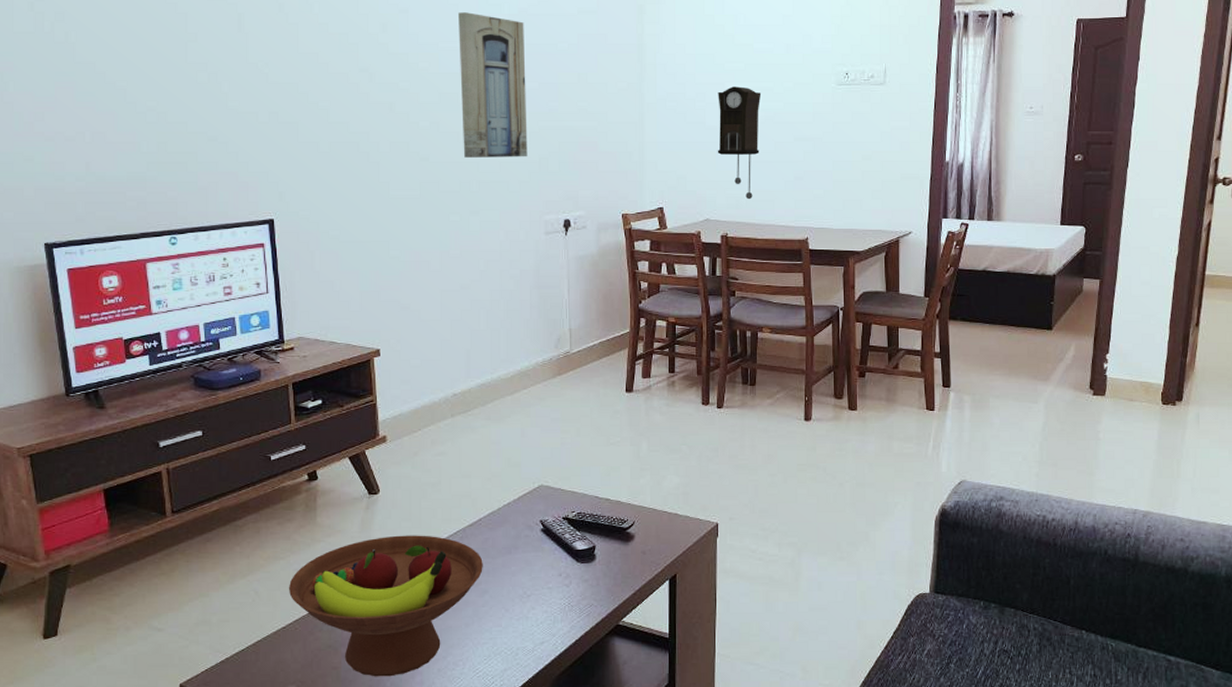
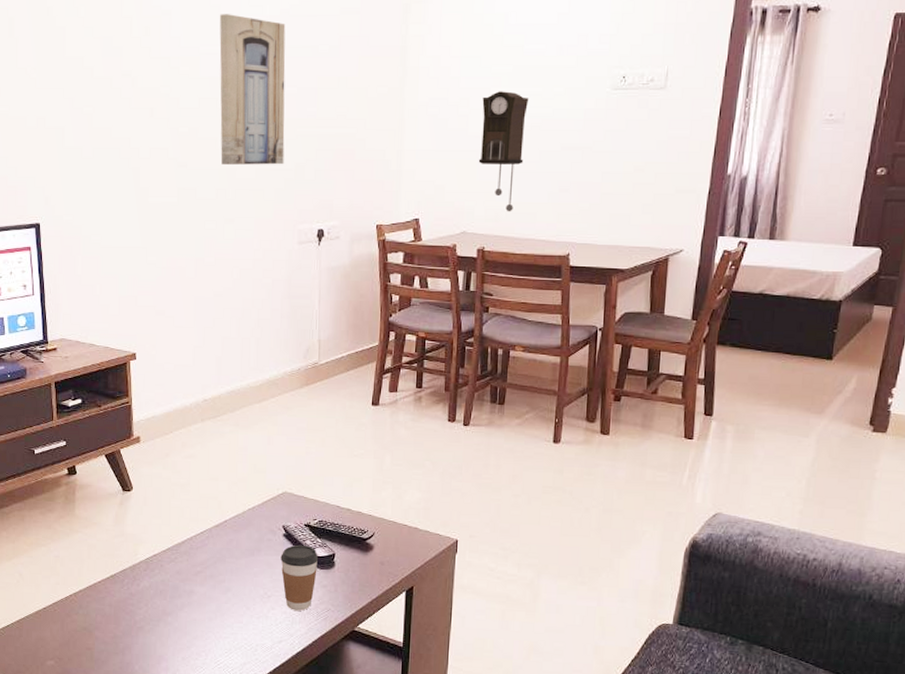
fruit bowl: present [288,535,483,677] -> none [48,531,227,661]
coffee cup: none [539,539,579,609] -> present [280,544,319,611]

